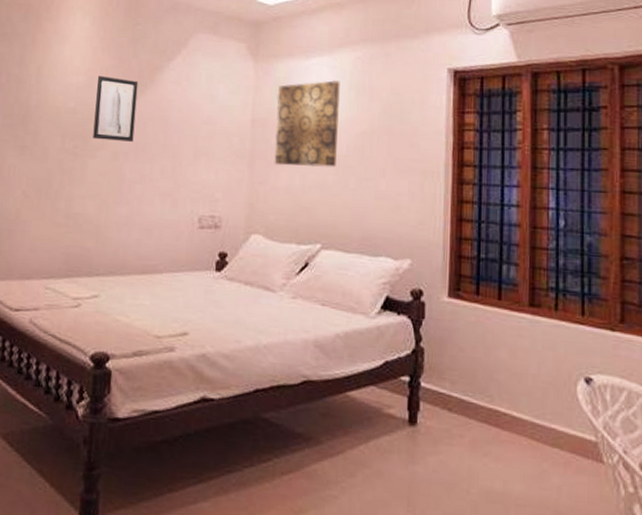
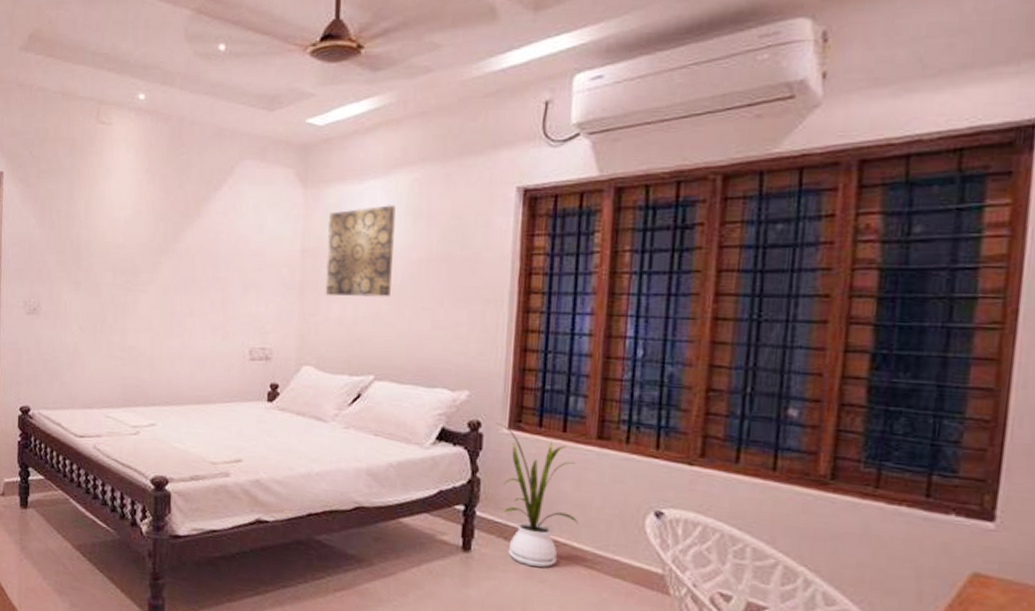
wall art: present [93,76,139,142] -> none [143,209,185,275]
house plant: none [436,291,517,439] -> present [496,422,578,567]

